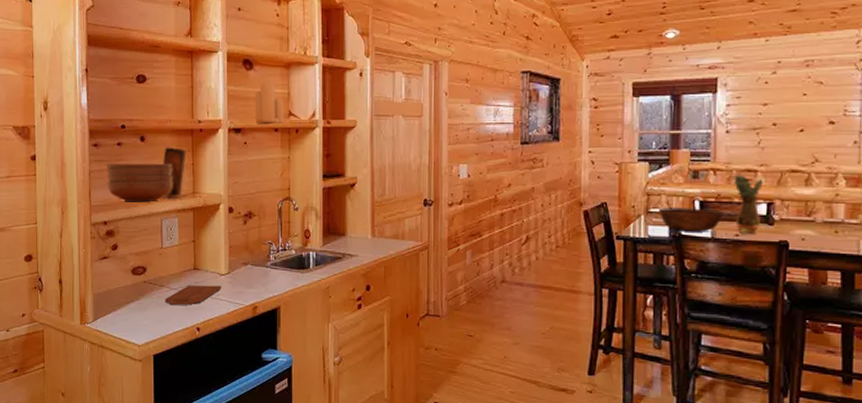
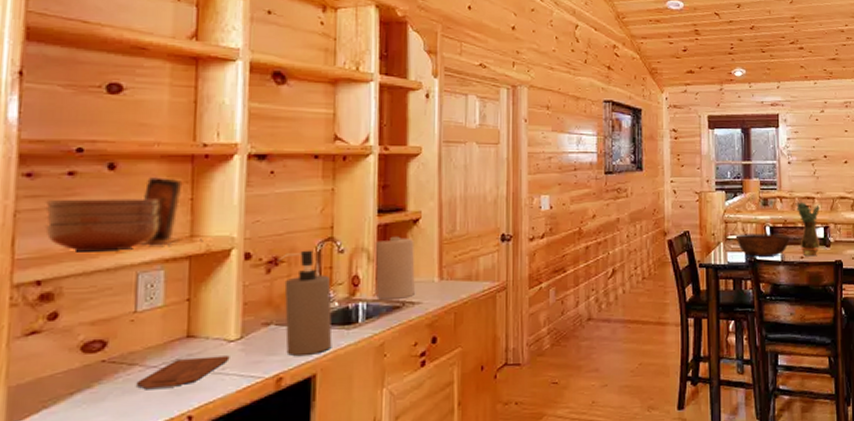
soap dispenser: none [252,207,291,291] -> present [278,250,333,356]
candle: present [254,79,284,125] -> none [287,96,328,151]
paper towel holder: none [321,198,353,252] -> present [375,236,415,301]

